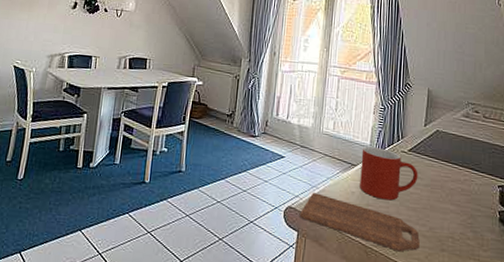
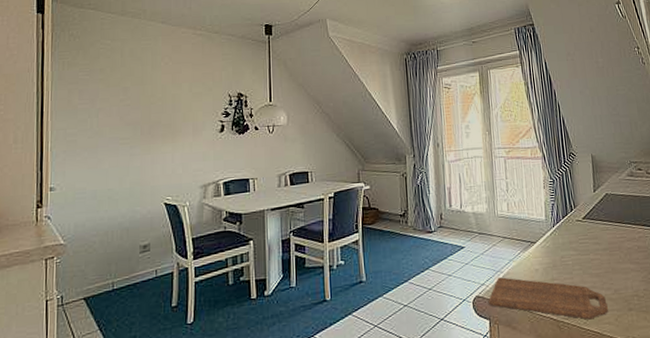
mug: present [360,147,418,201] -> none [539,221,596,272]

